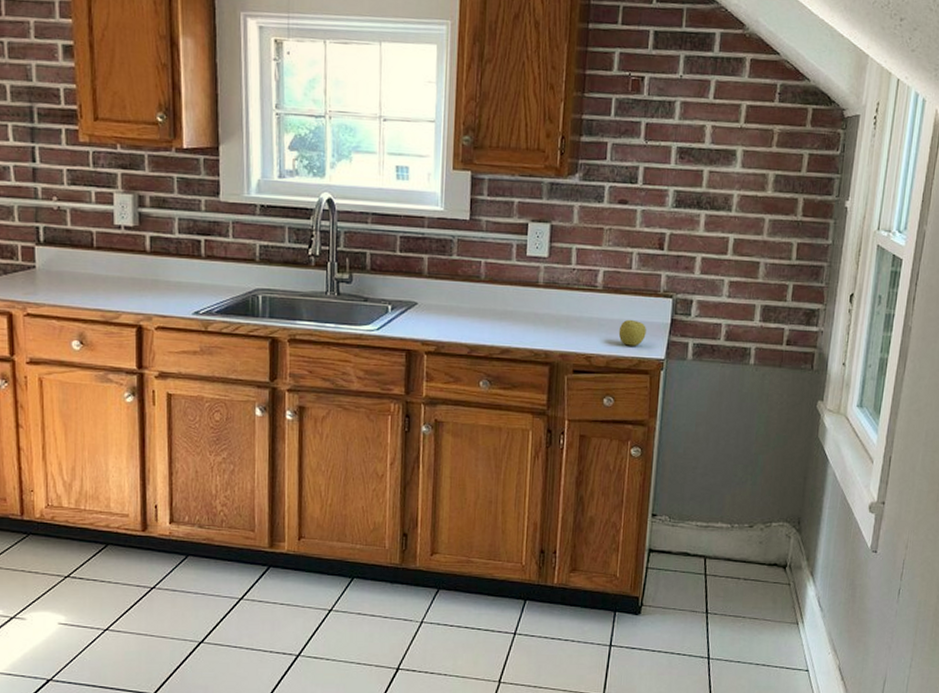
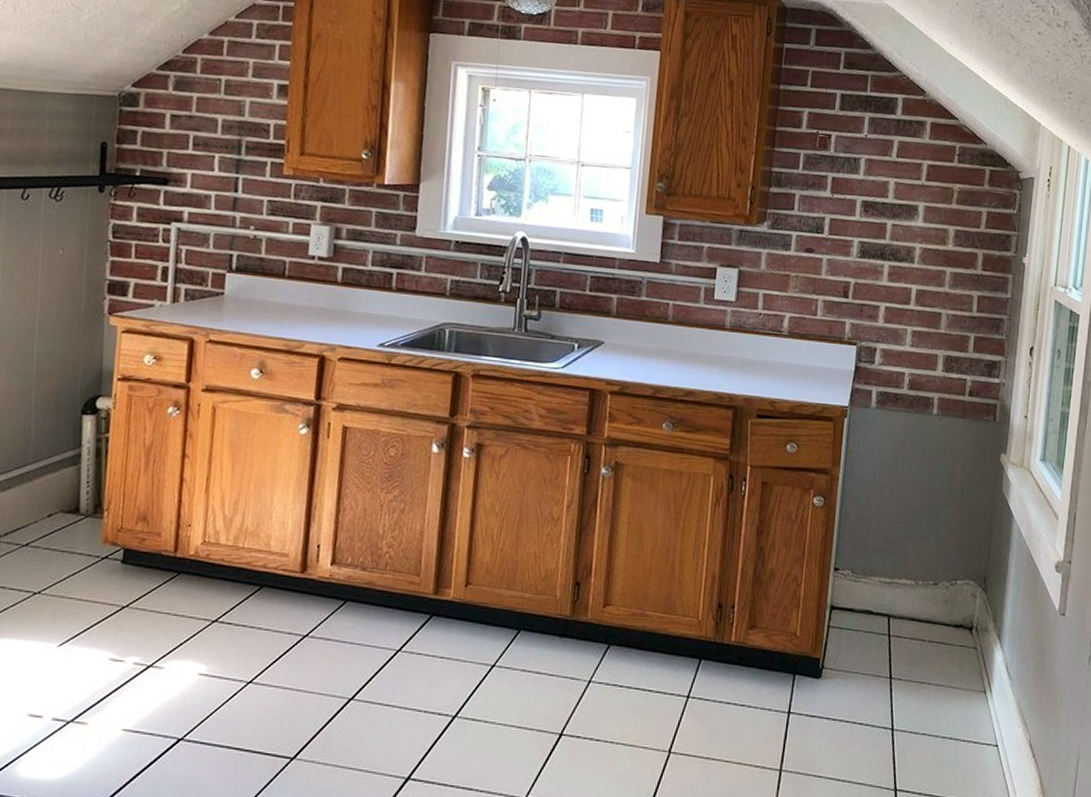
apple: present [618,319,646,346] -> none [803,365,831,392]

